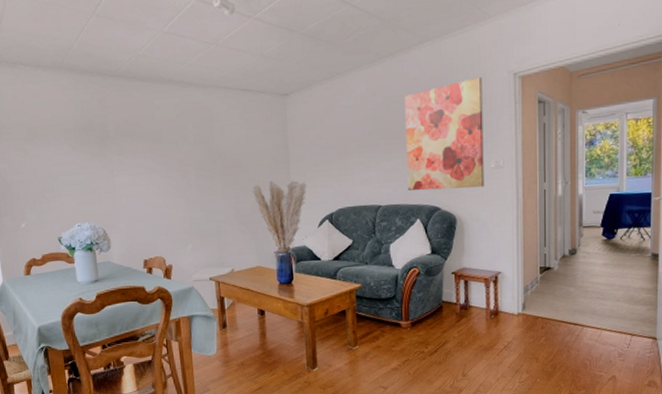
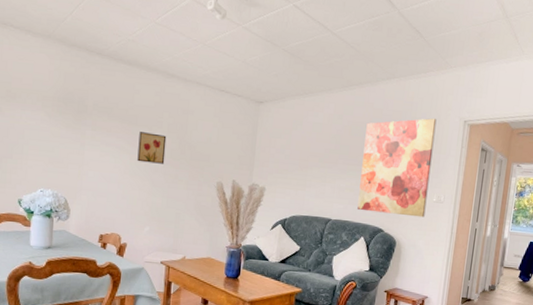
wall art: none [166,147,197,180] -> present [137,132,167,164]

